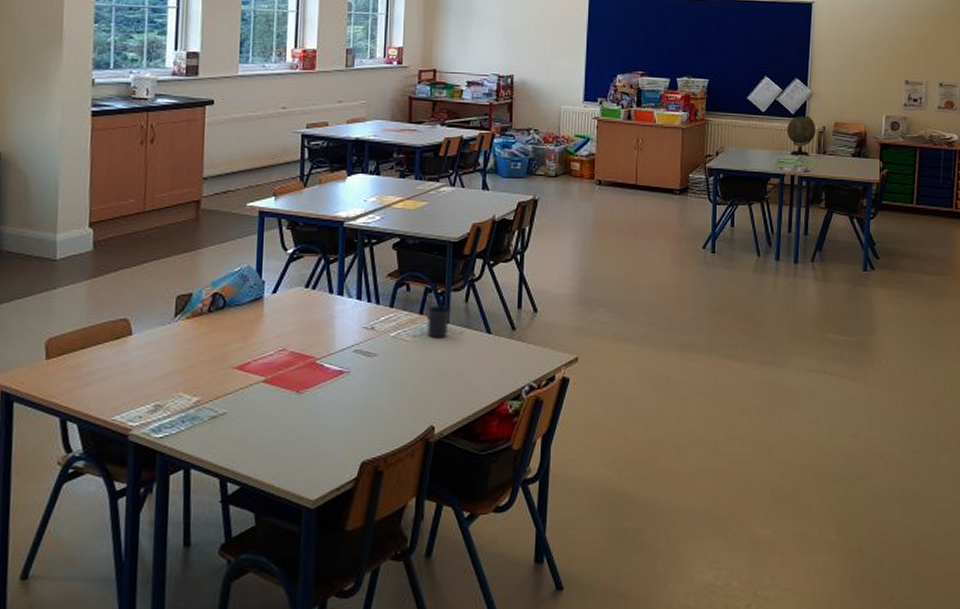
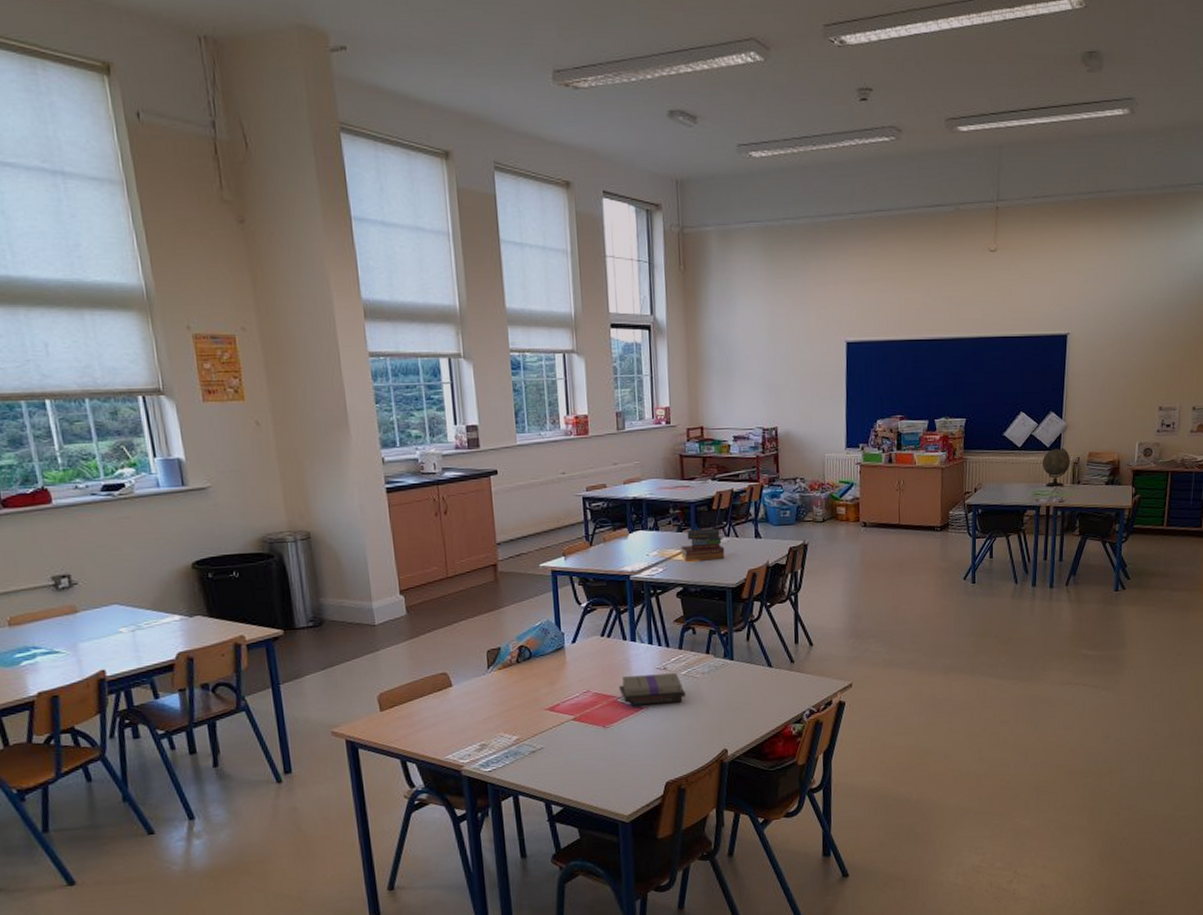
books: none [319,334,393,370] -> present [619,673,685,707]
books: none [401,176,449,211] -> present [681,528,725,562]
cup: present [426,306,451,339] -> none [712,645,735,675]

